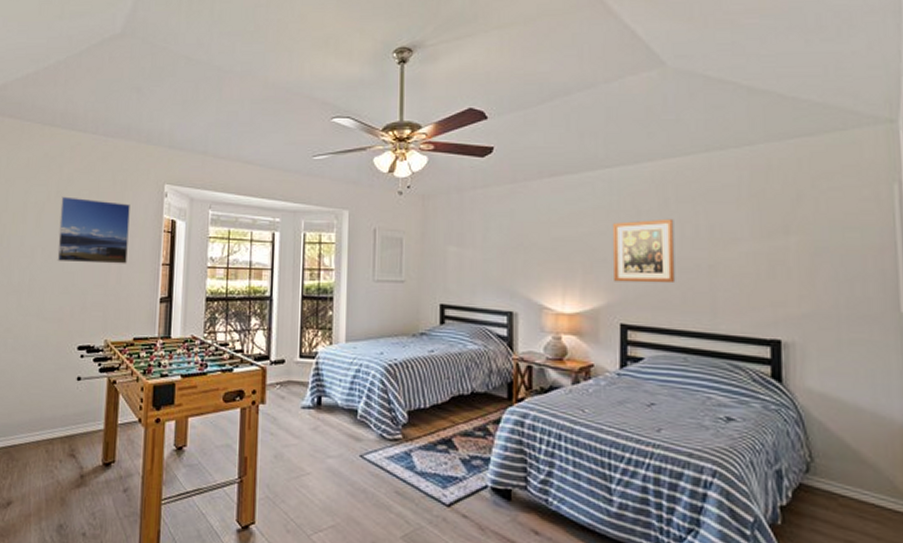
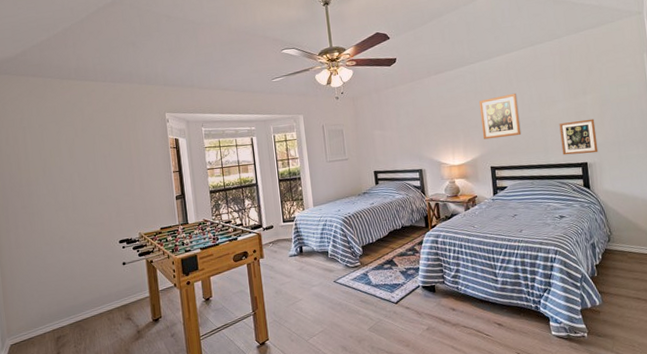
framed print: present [57,196,130,264] -> none [86,131,146,181]
picture frame: none [739,273,802,328] -> present [559,118,599,155]

